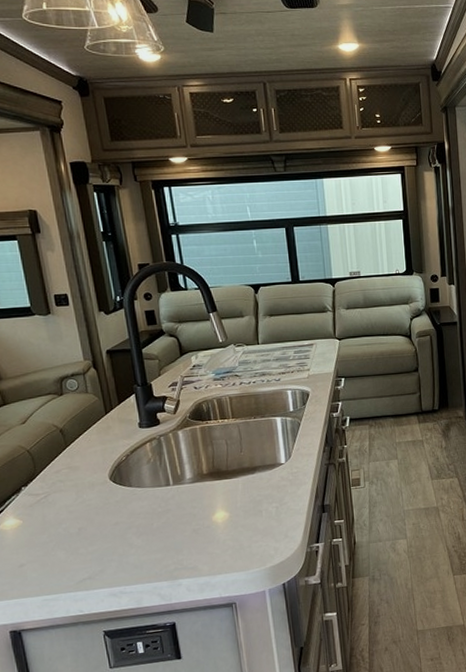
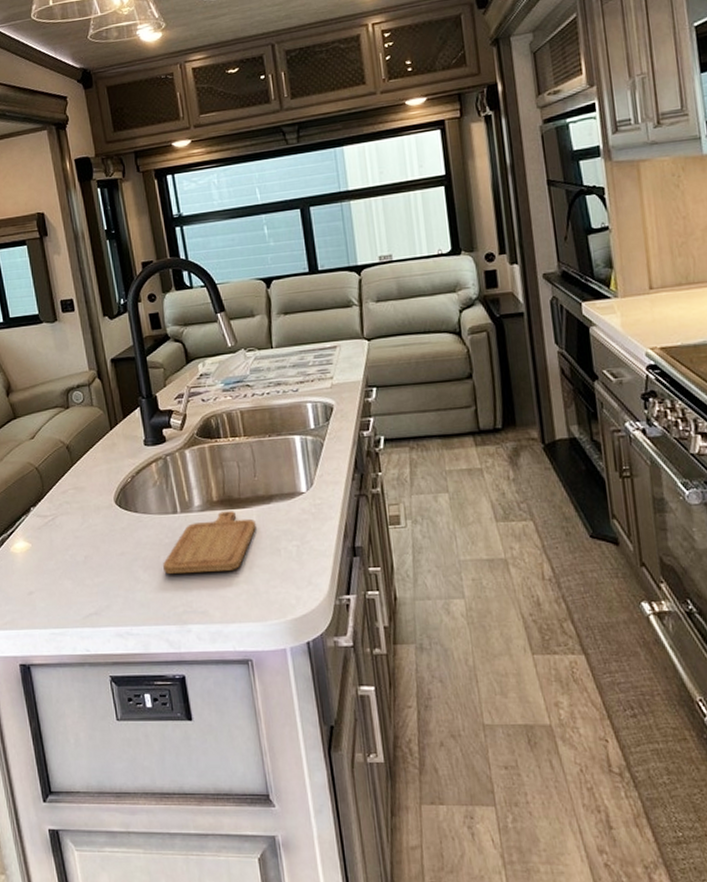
chopping board: none [156,481,241,539] -> present [163,511,256,575]

